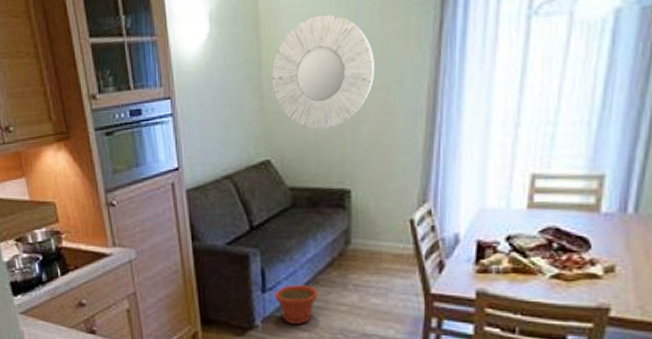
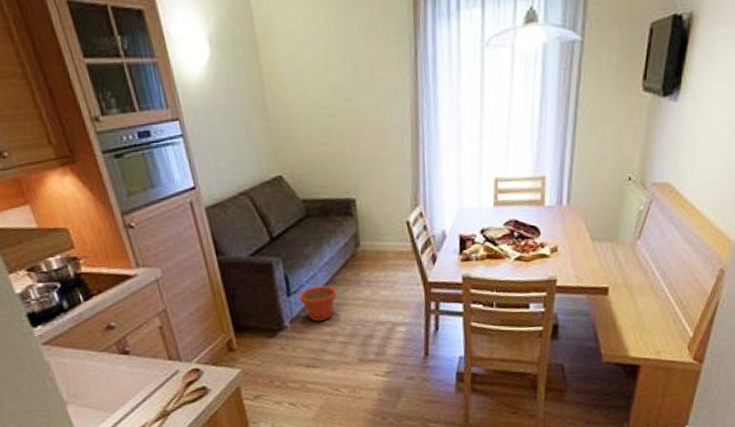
mirror: present [272,14,374,130] -> none [274,41,366,147]

